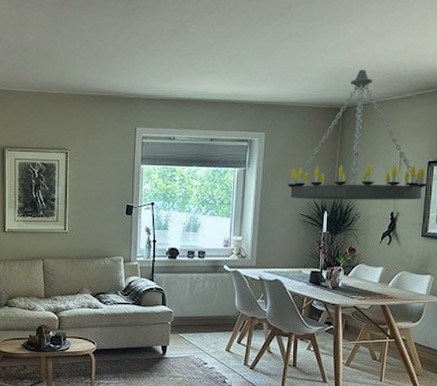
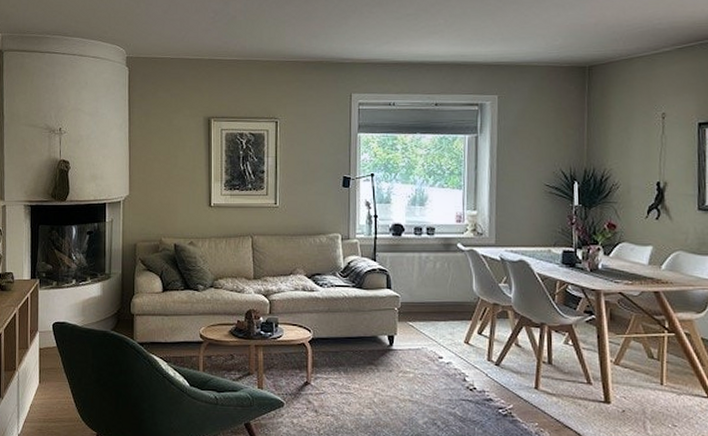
chandelier: present [287,69,427,200] -> none [527,23,699,169]

